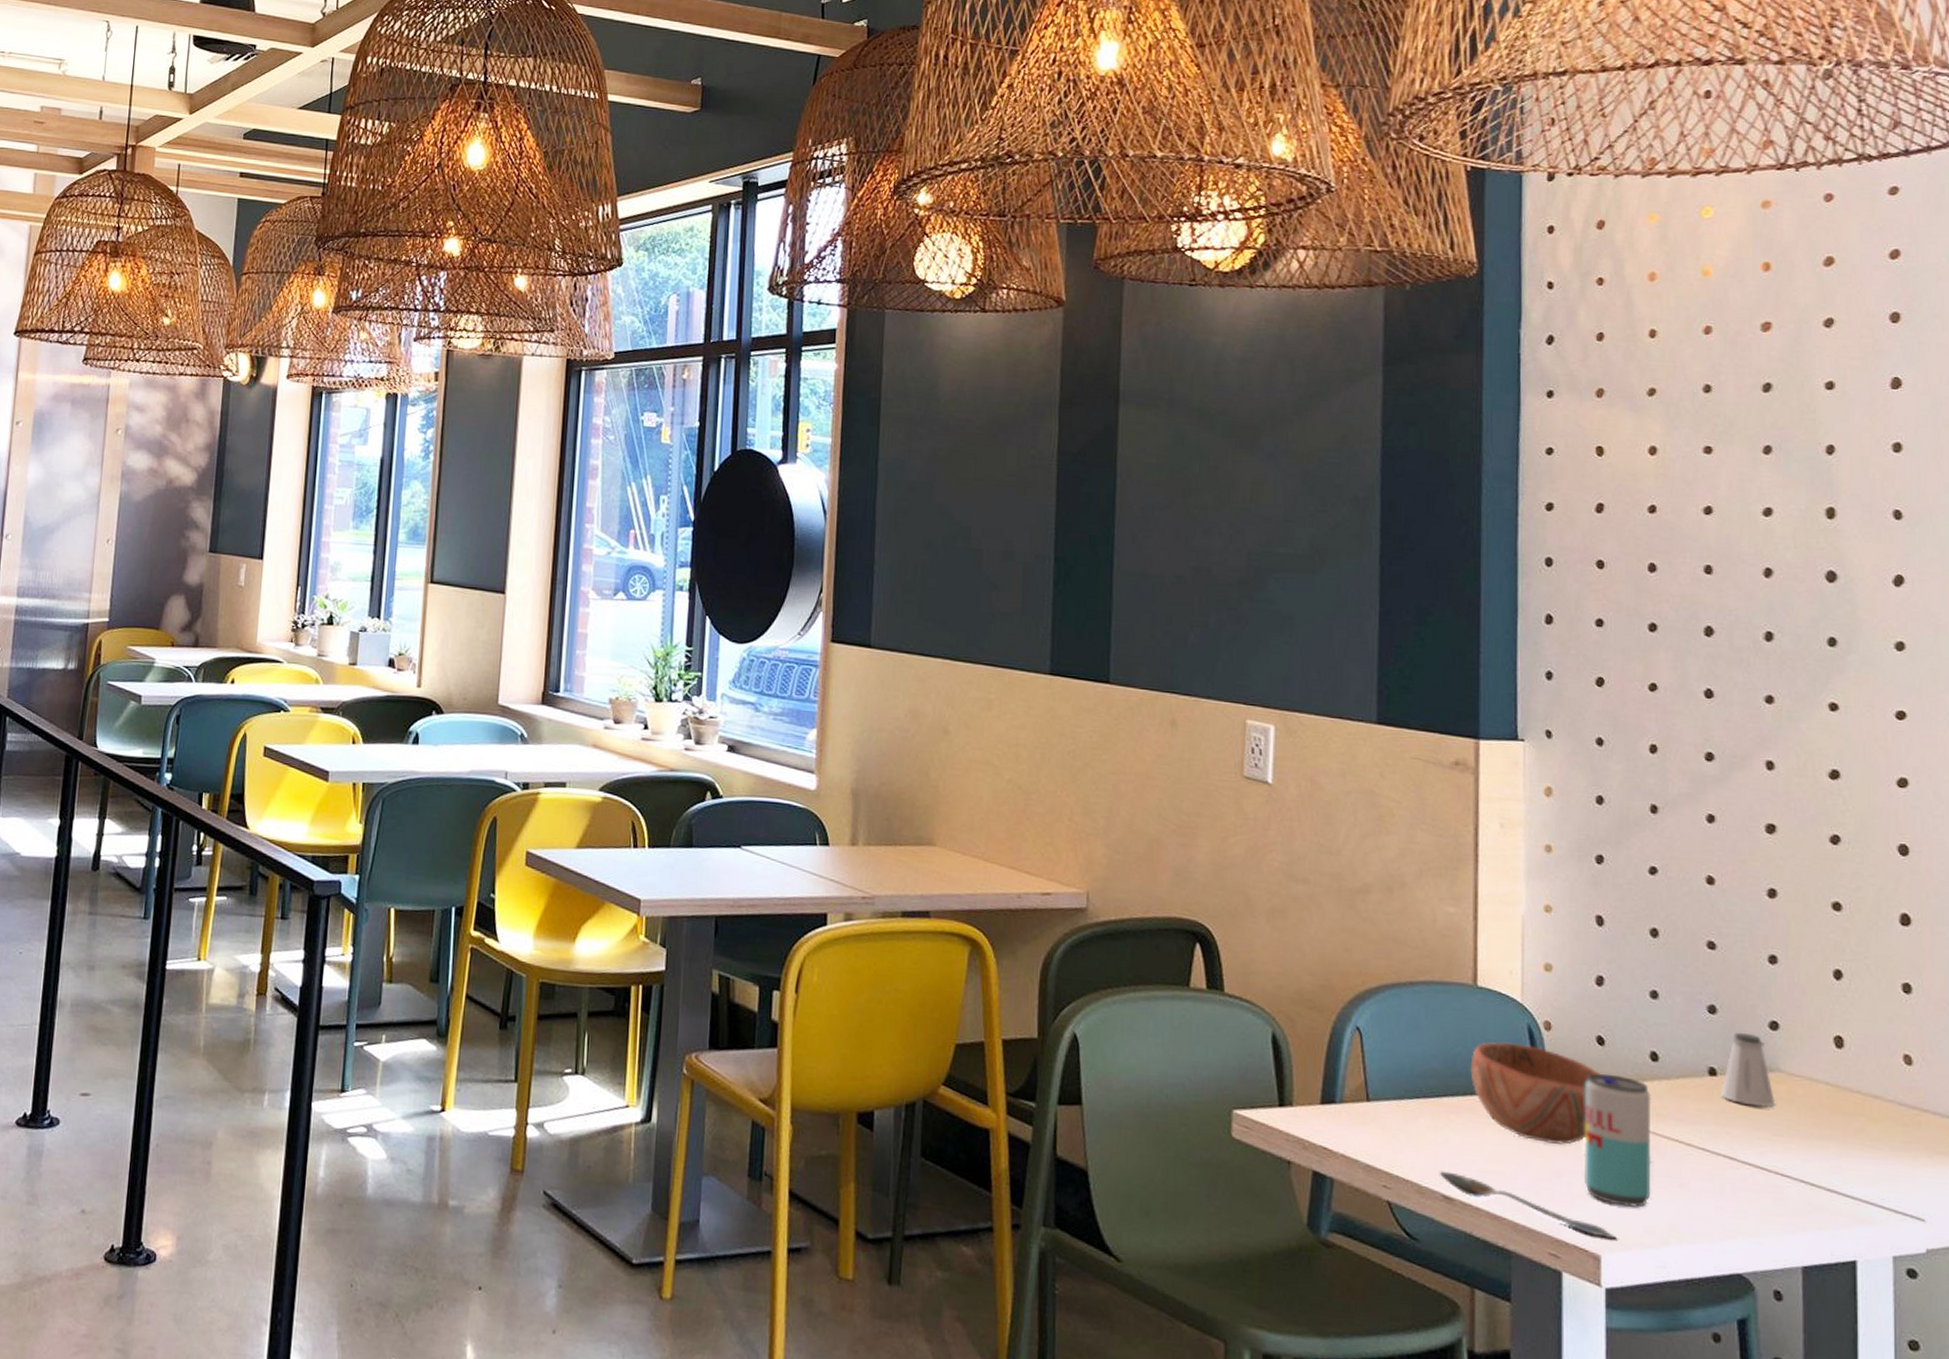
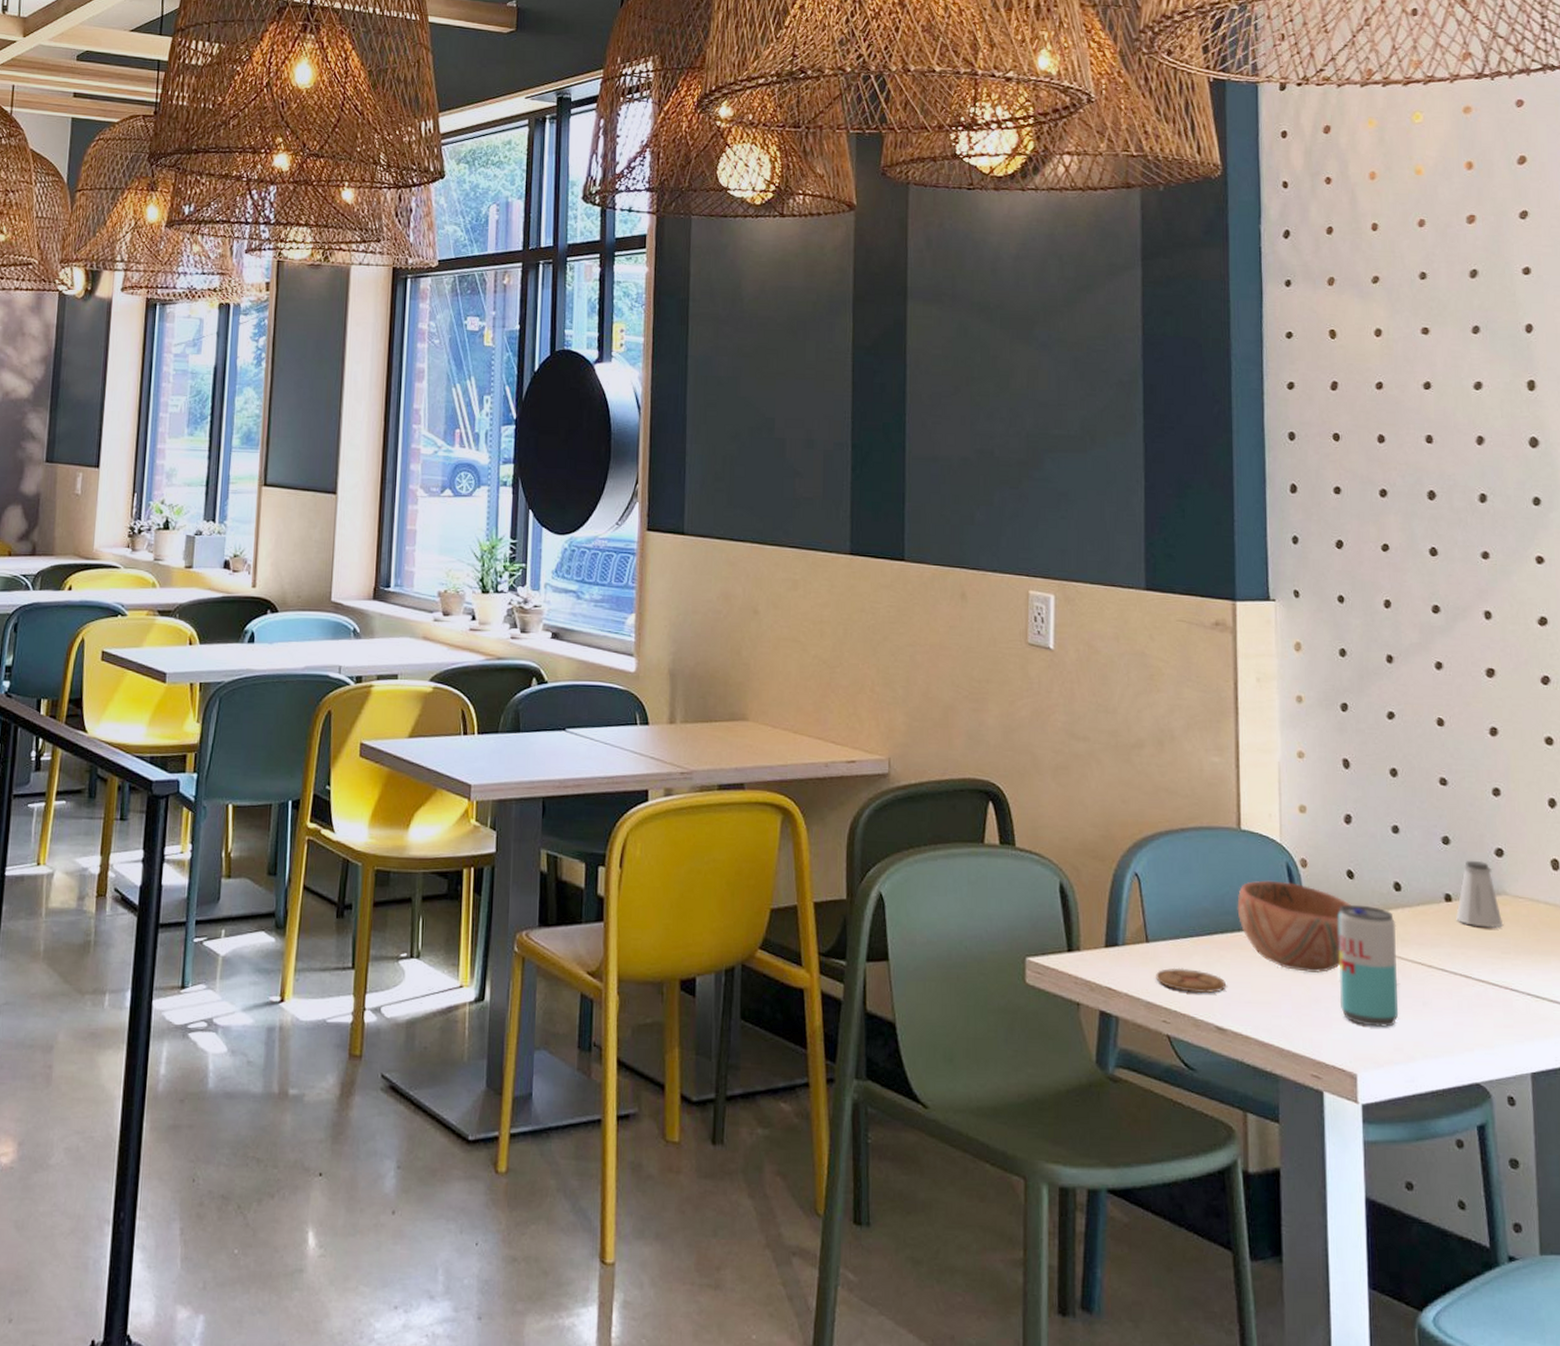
coaster: none [1375,1130,1455,1160] -> present [1155,967,1226,994]
spoon: present [1439,1171,1616,1240] -> none [1212,1004,1370,1059]

